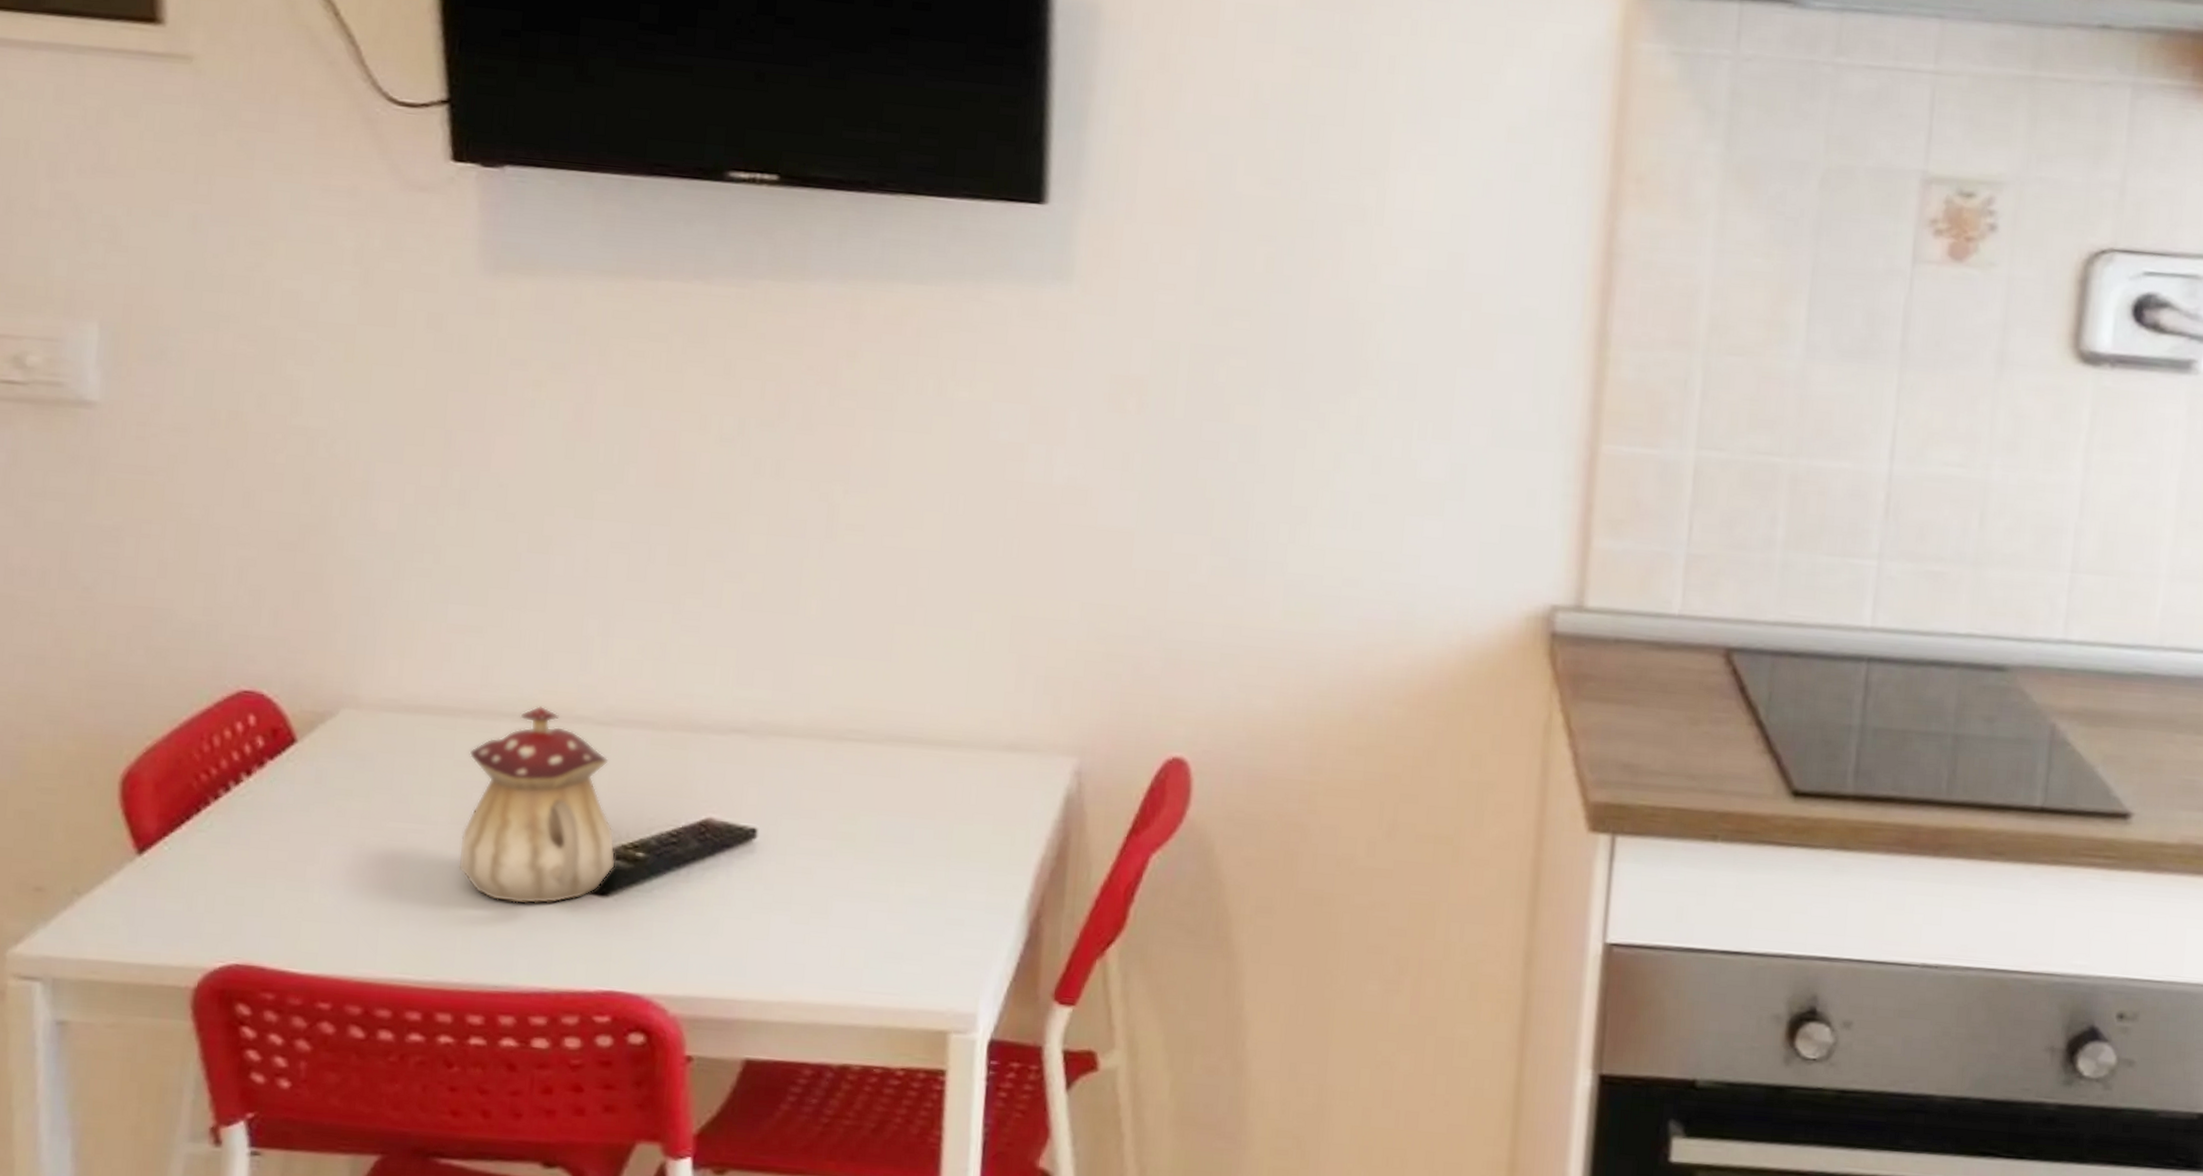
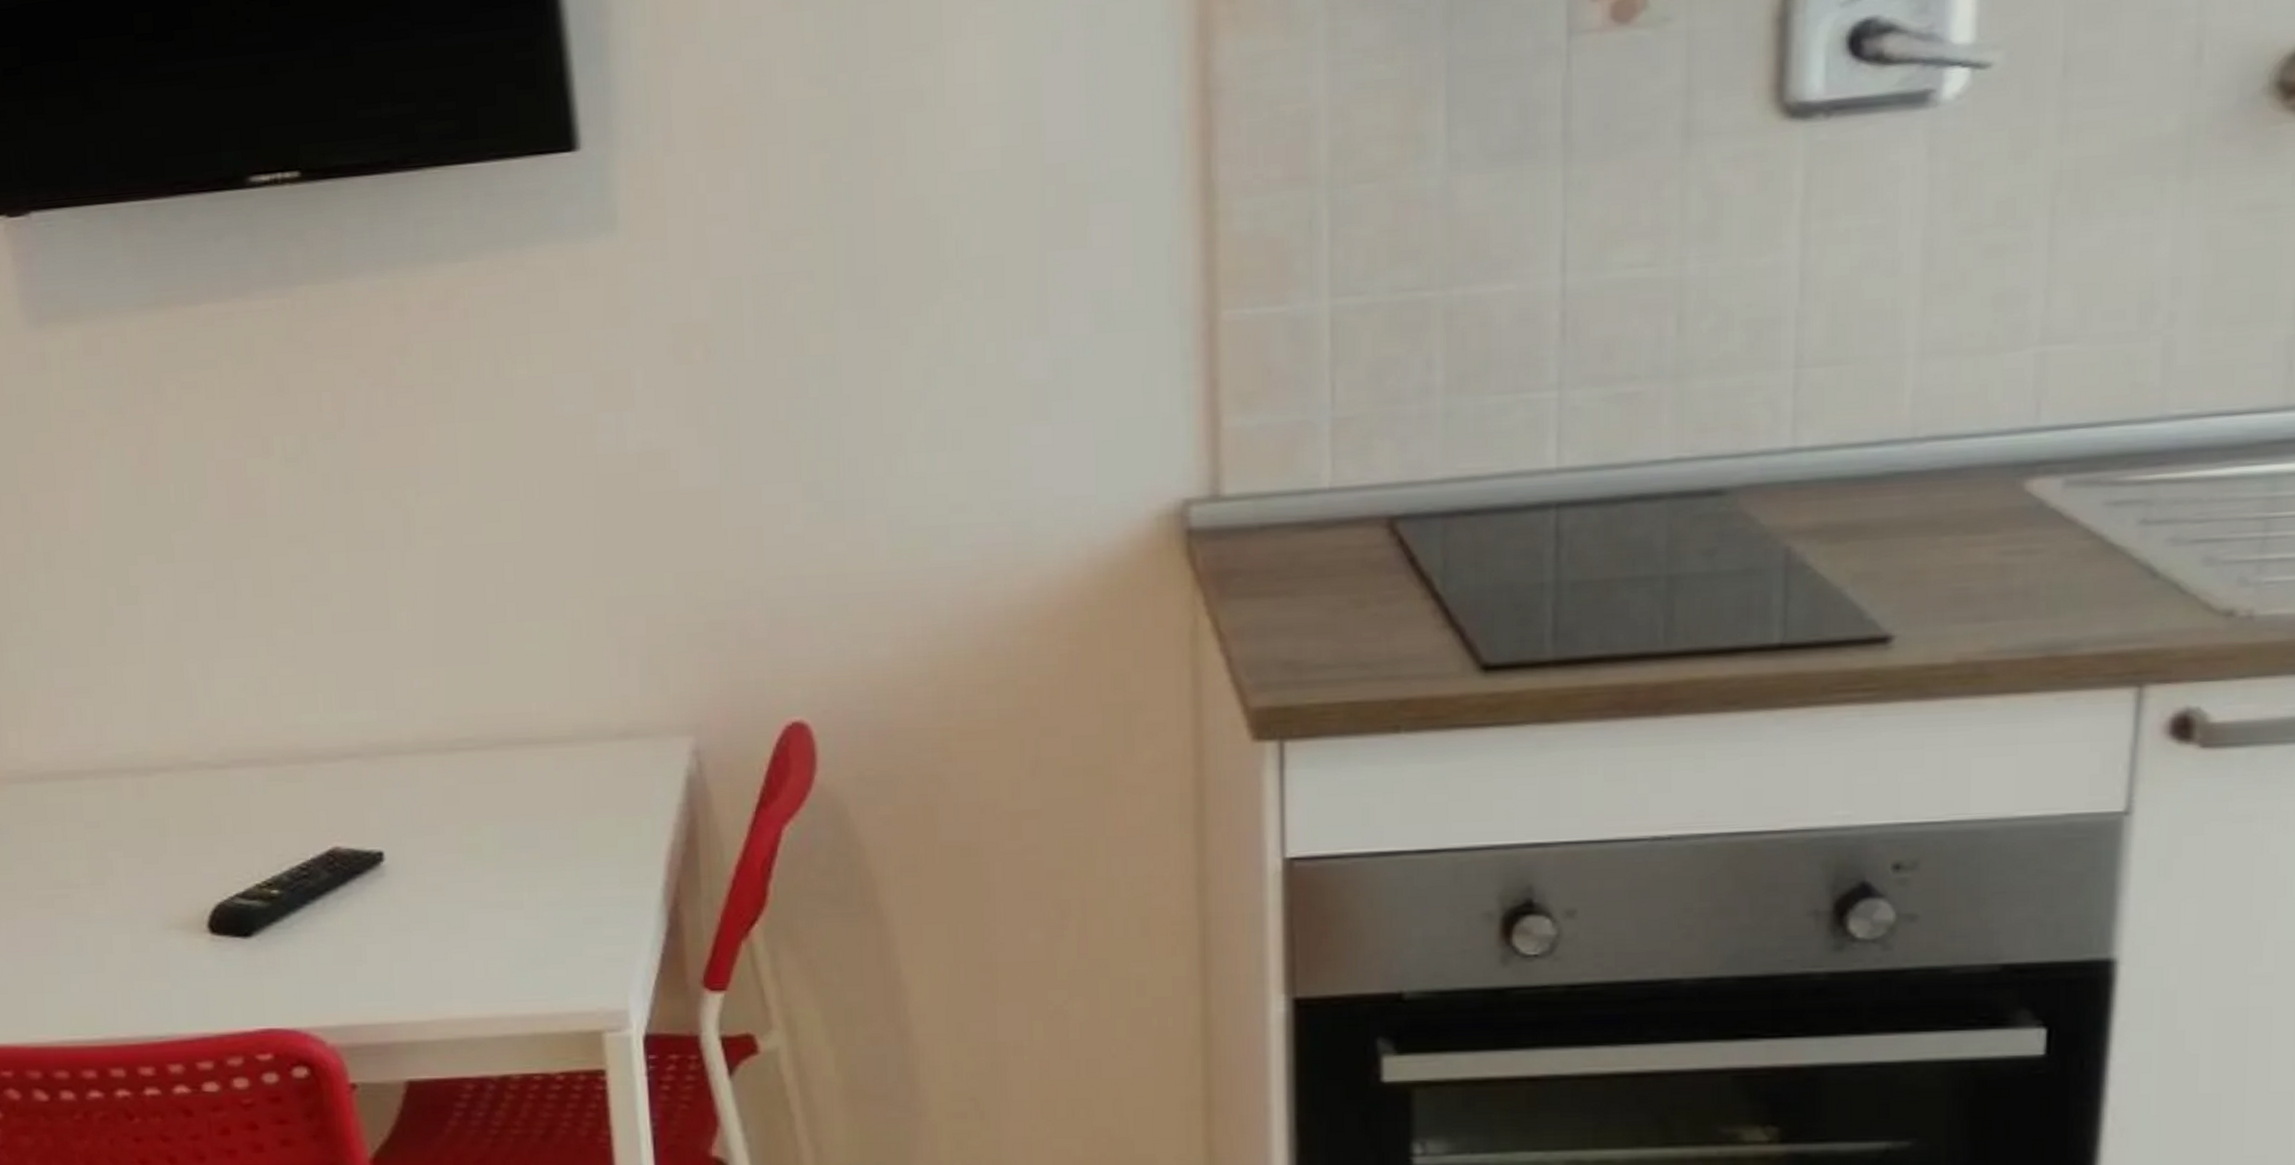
teapot: present [457,705,616,904] -> none [97,757,252,954]

